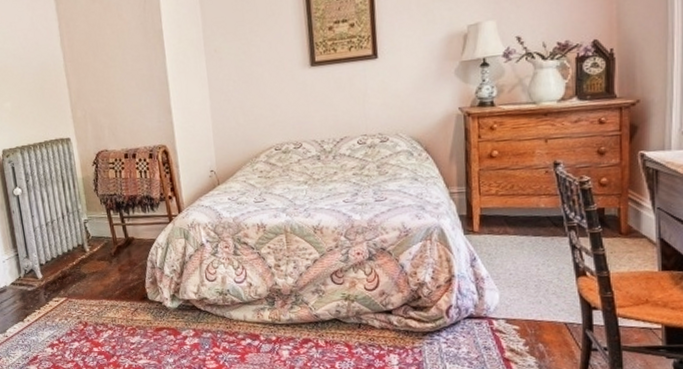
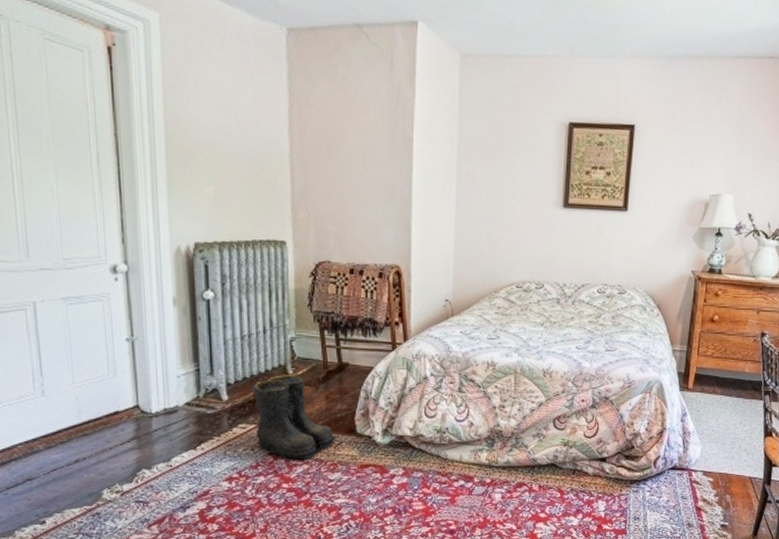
boots: none [60,252,133,326] -> present [253,375,337,460]

